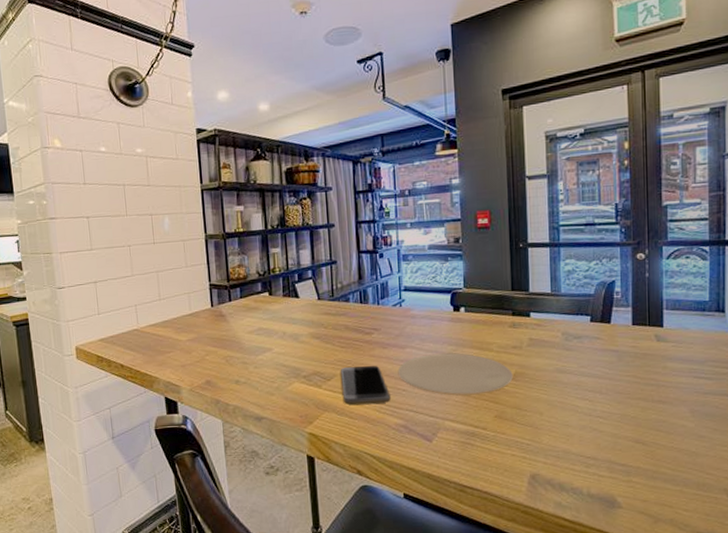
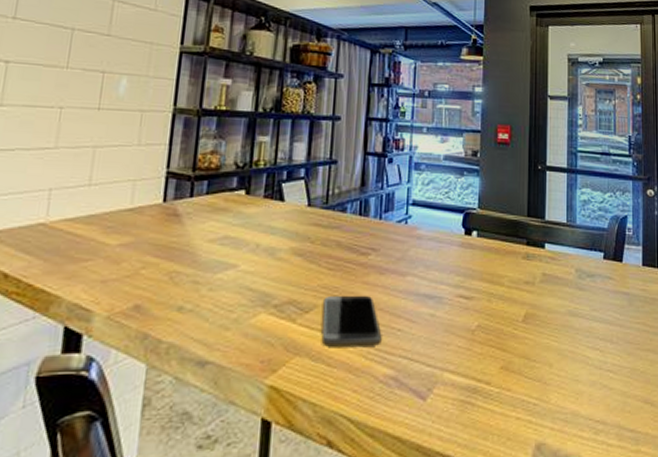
plate: present [397,353,513,396] -> none [394,285,523,340]

